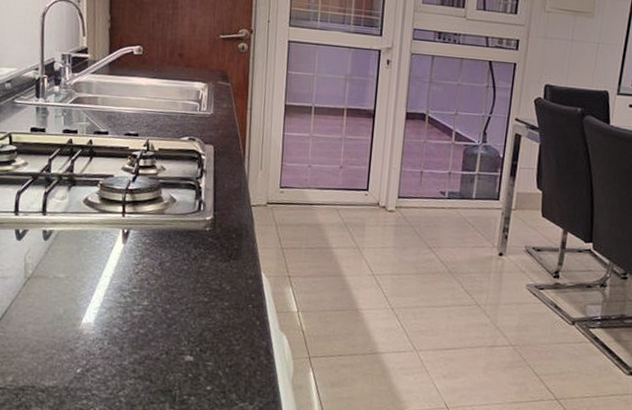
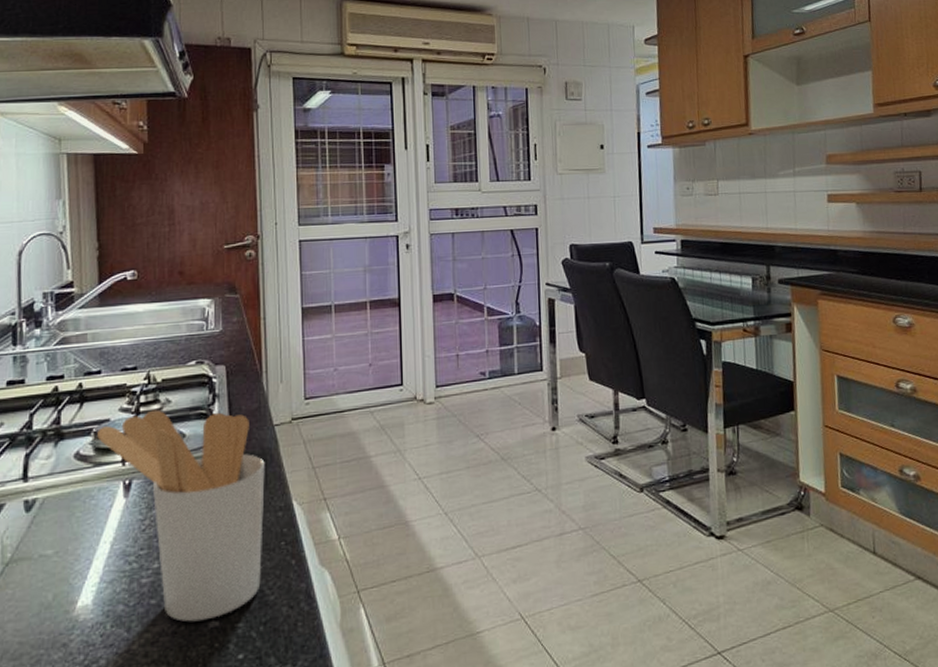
utensil holder: none [103,174,241,355] -> present [97,409,265,622]

